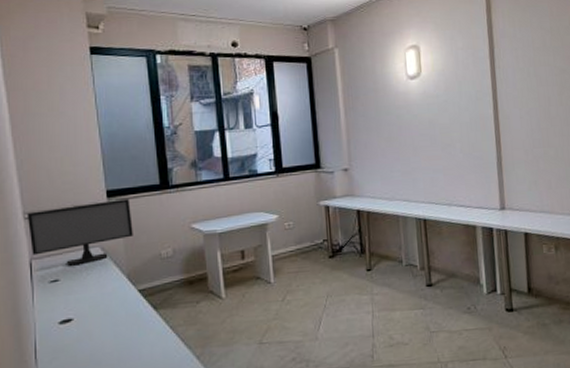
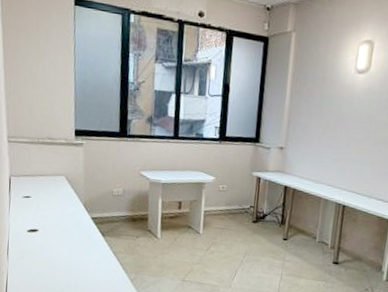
computer monitor: present [26,199,133,266] -> none [10,137,93,188]

